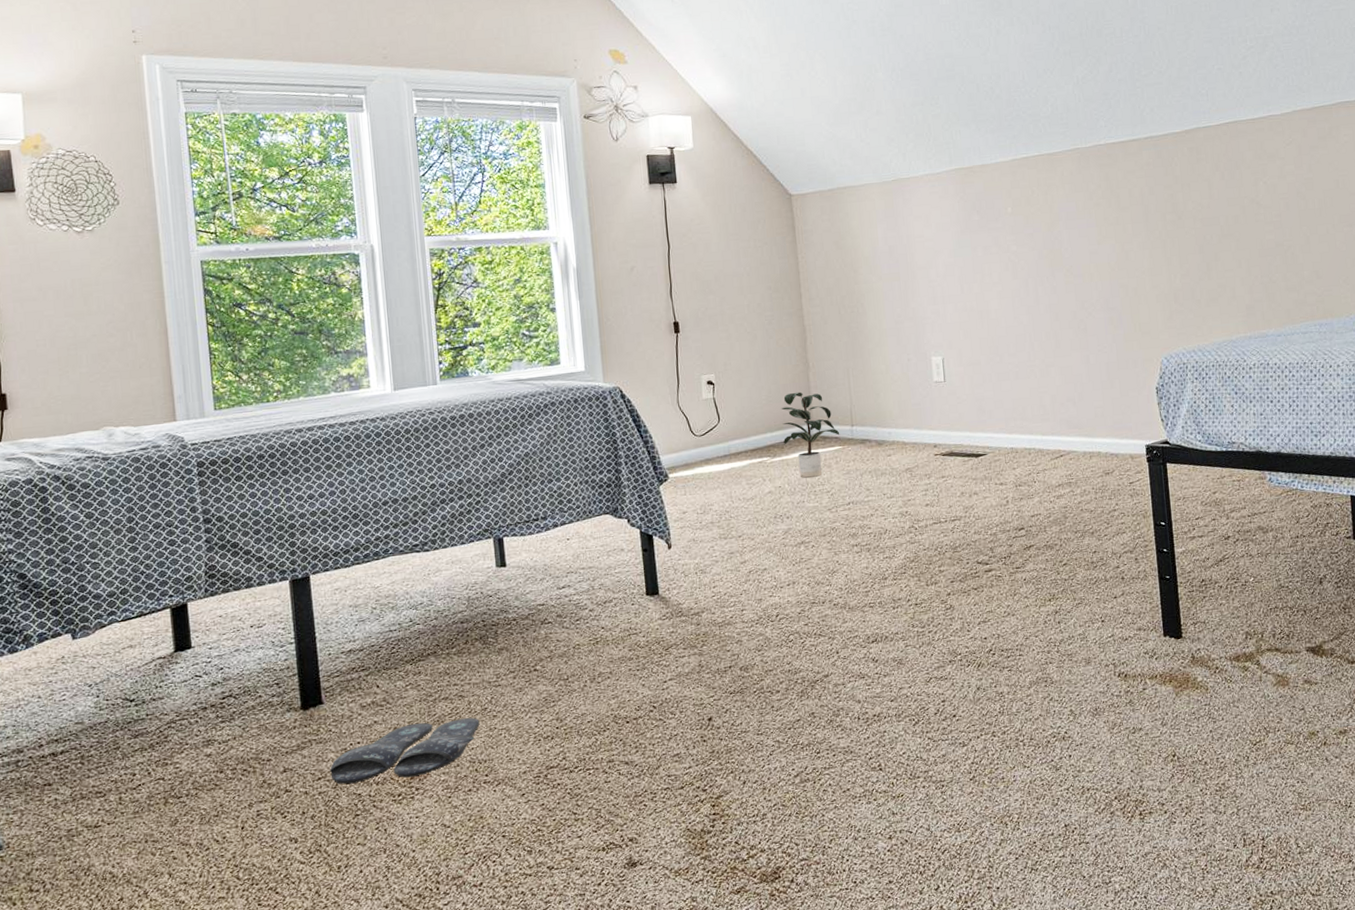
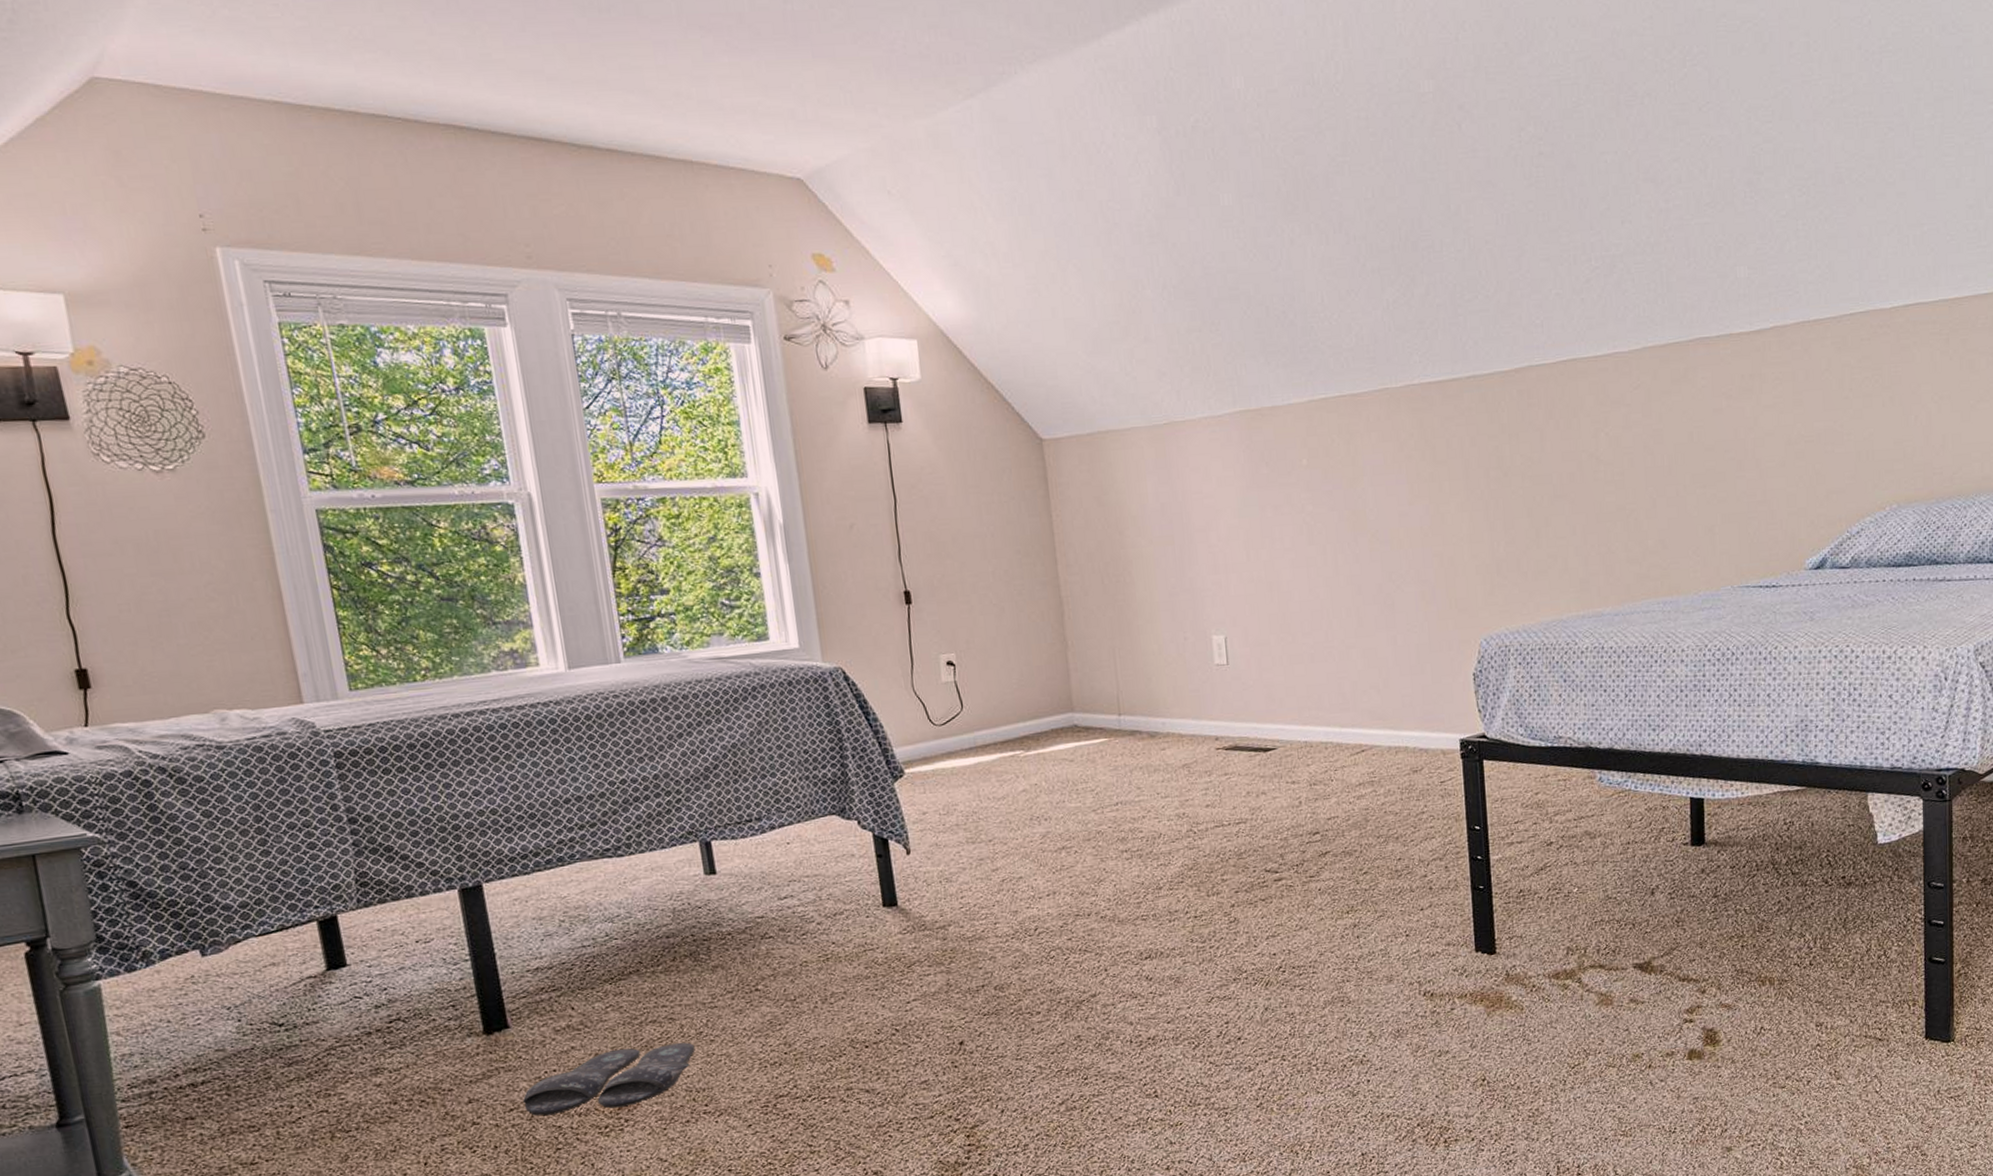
potted plant: present [781,391,840,479] -> none [1035,674,1106,776]

